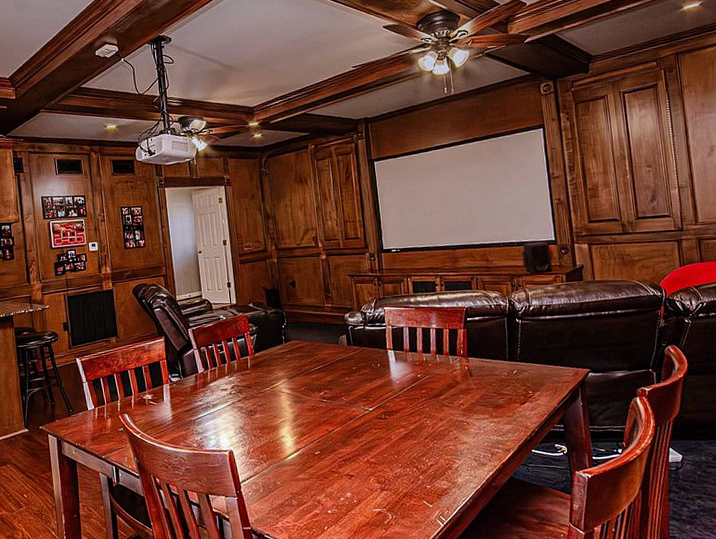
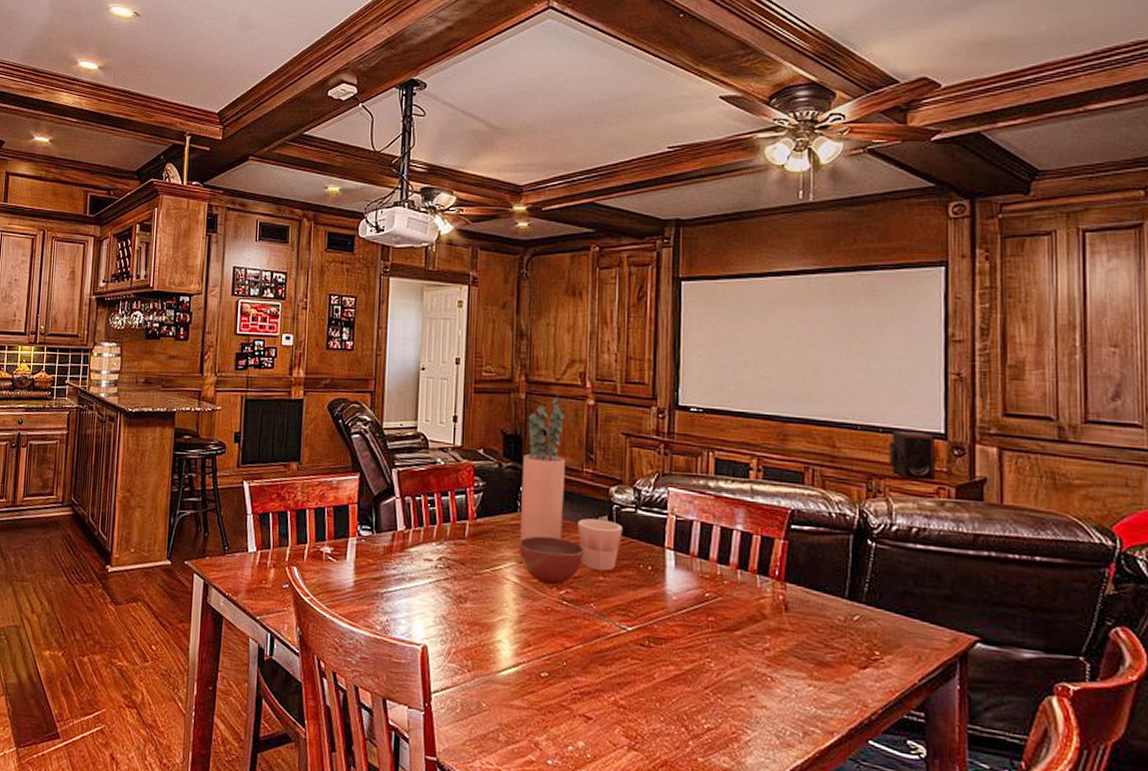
vase: none [281,252,317,363] -> present [519,390,565,541]
bowl: none [287,356,333,390] -> present [519,535,584,585]
cup: none [326,337,358,374] -> present [578,518,624,572]

